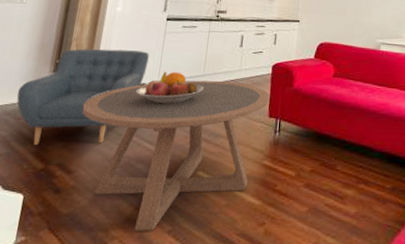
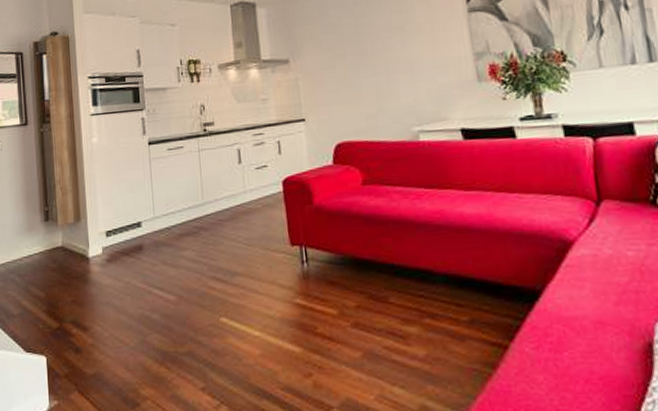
armchair: present [16,48,149,146] -> none [15,185,140,304]
coffee table: present [82,80,270,232] -> none [82,207,288,390]
fruit bowl: present [136,71,204,104] -> none [133,203,207,244]

